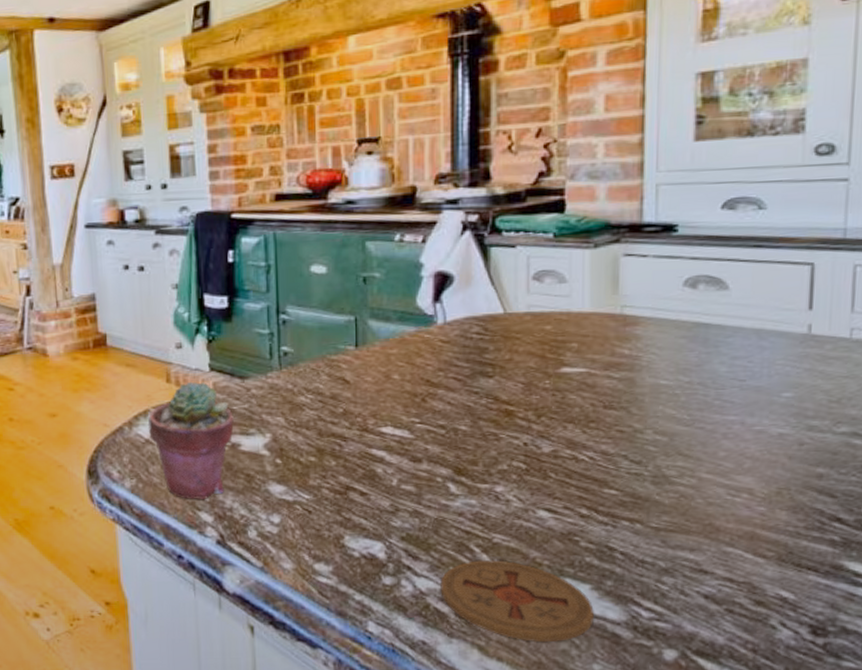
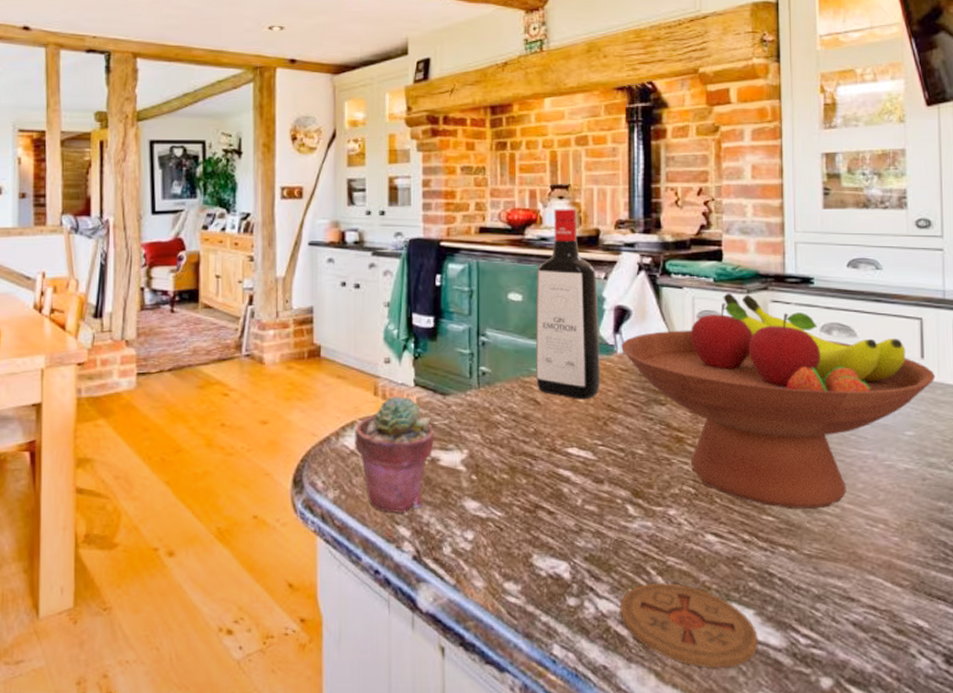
liquor bottle: none [342,165,417,376] -> present [536,209,600,400]
fruit bowl: none [442,249,826,481] -> present [621,293,936,509]

